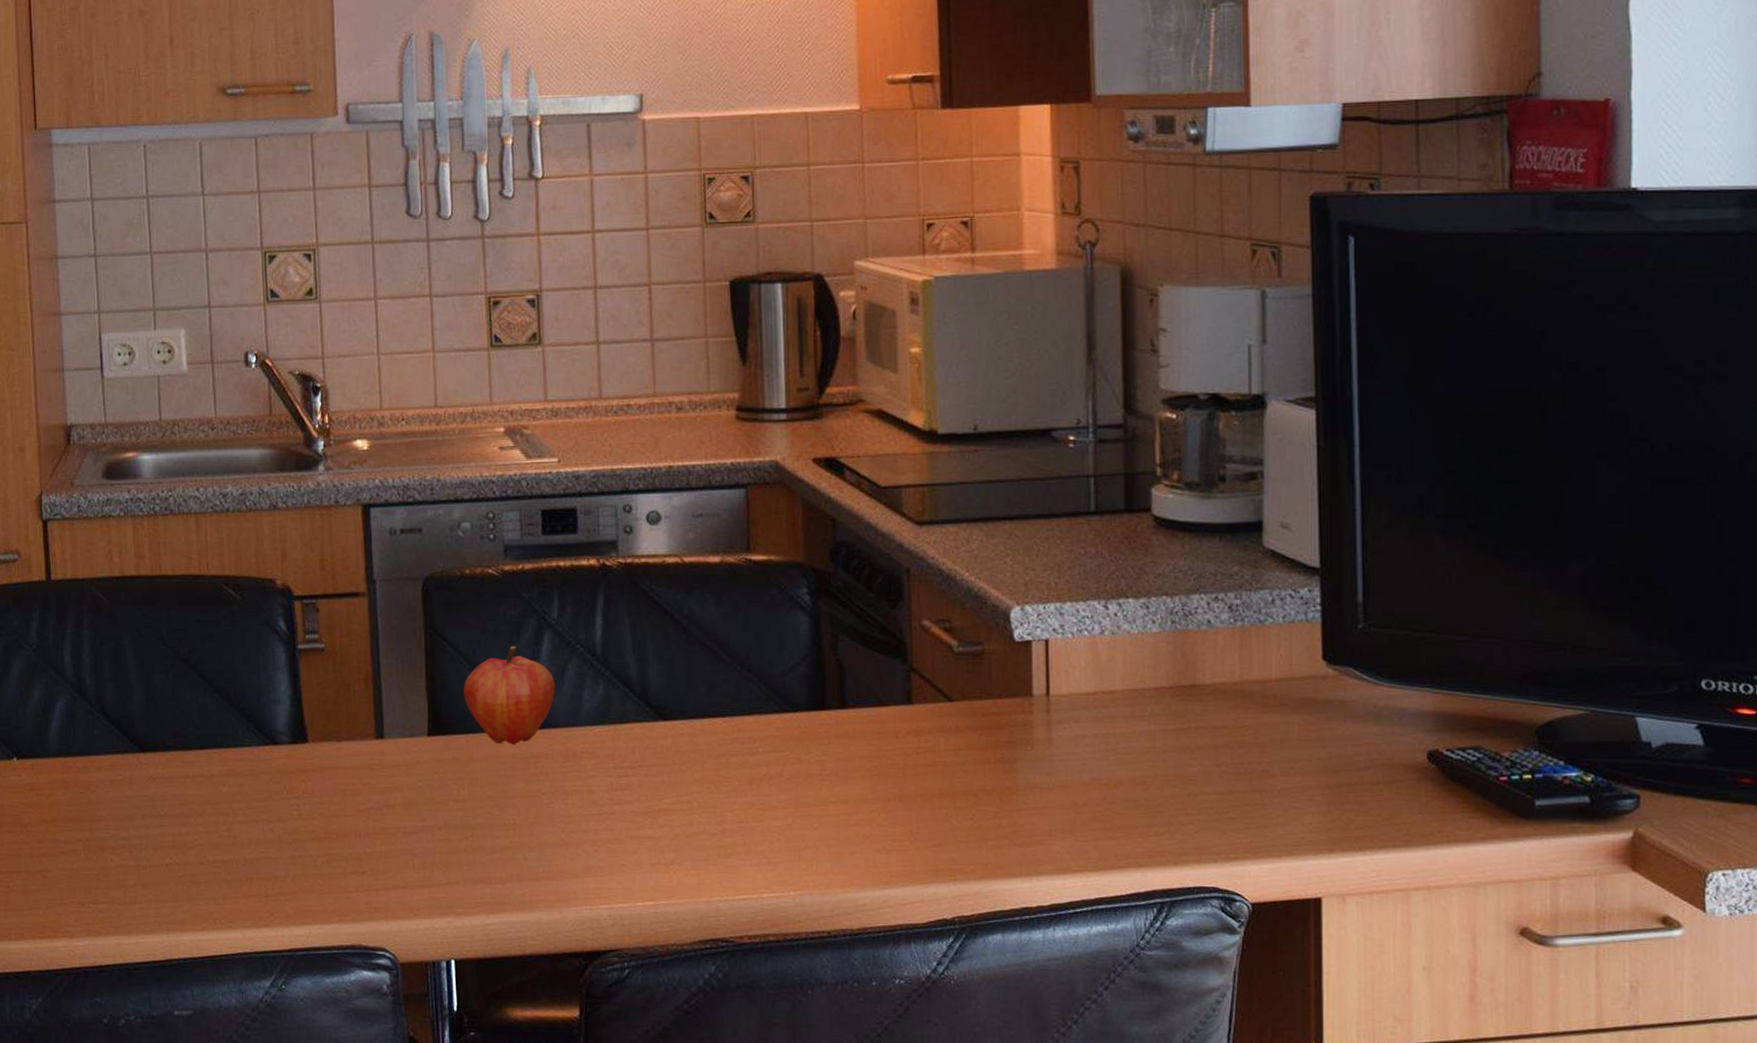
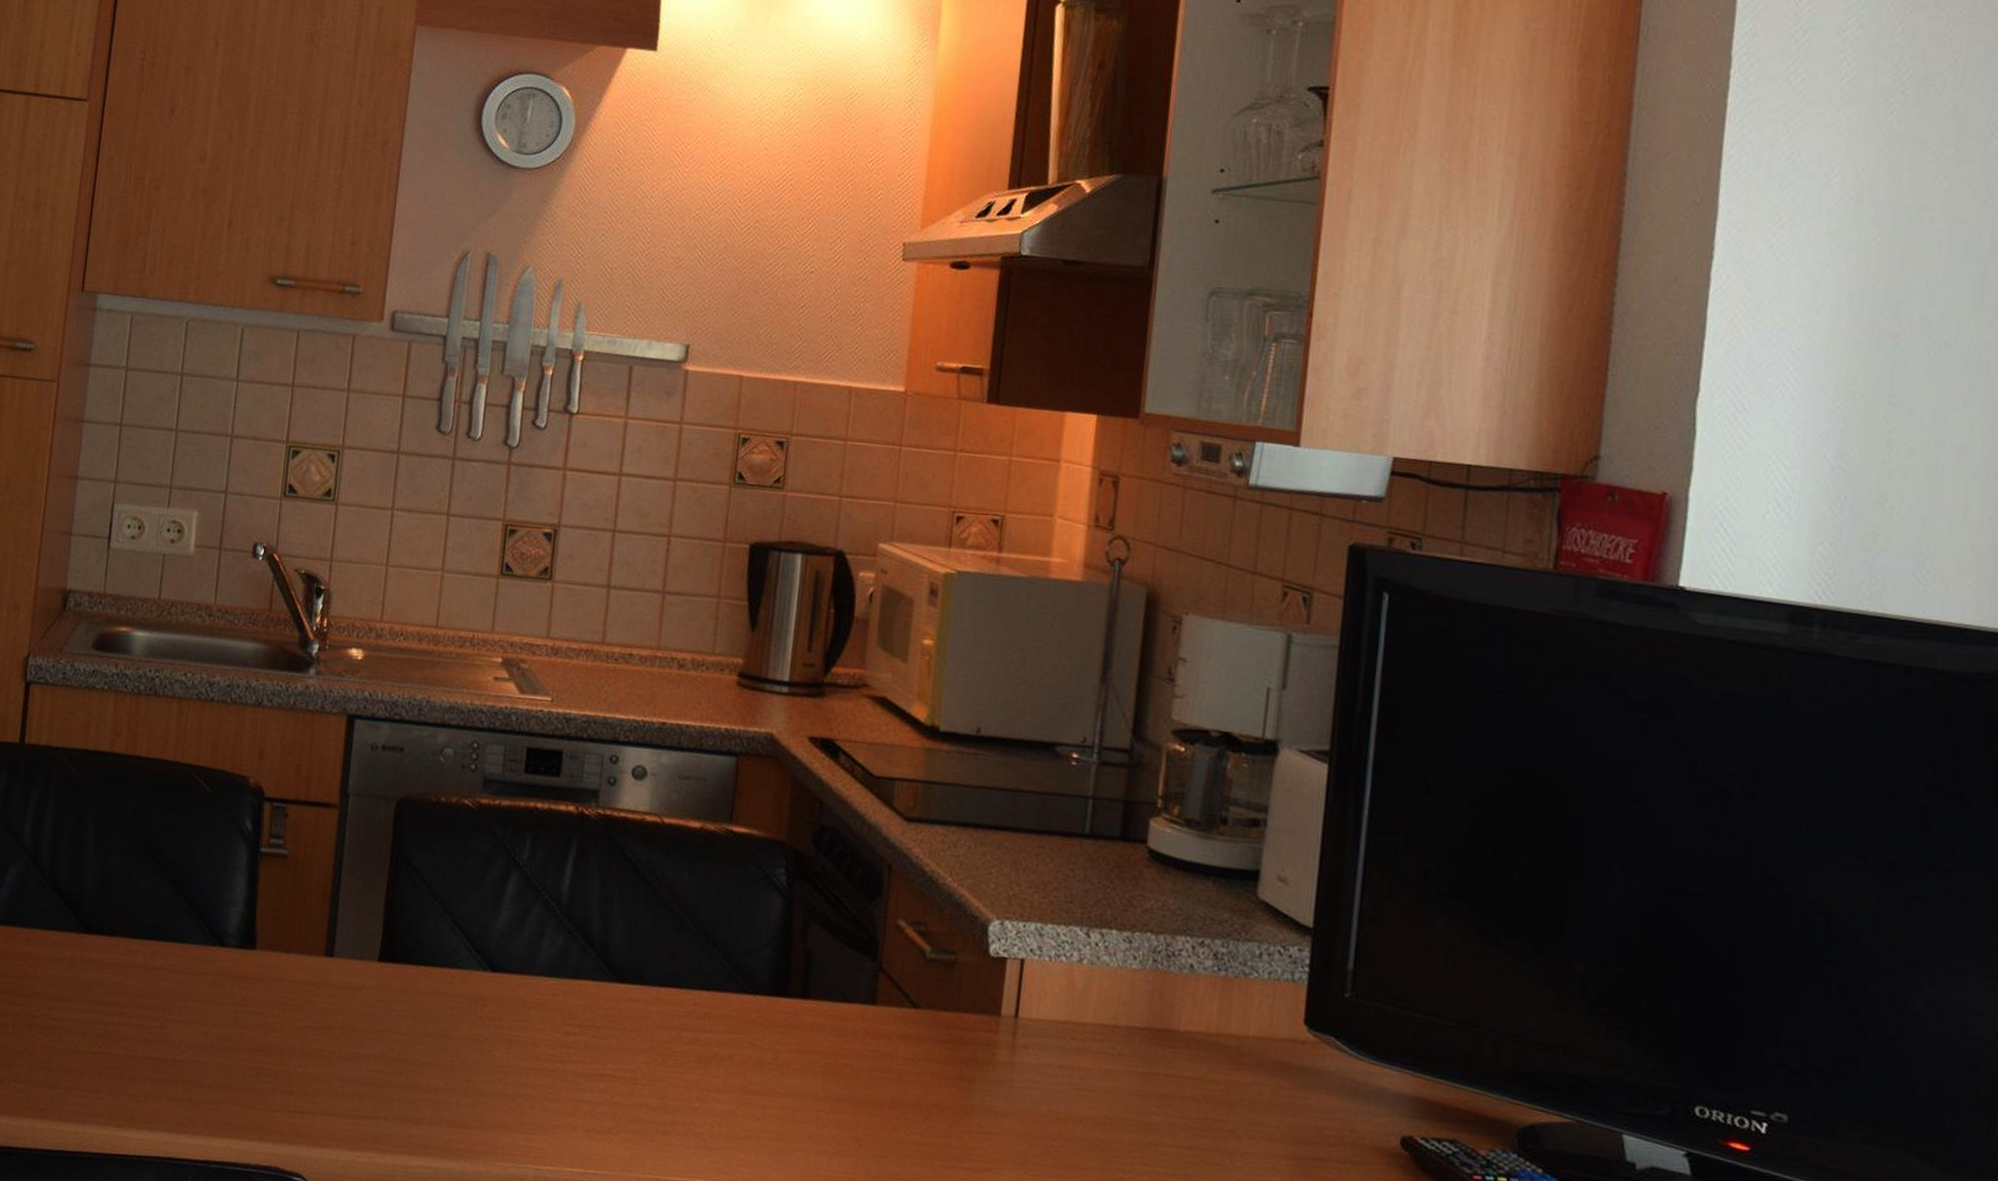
fruit: present [463,647,555,745] -> none [420,882,515,984]

